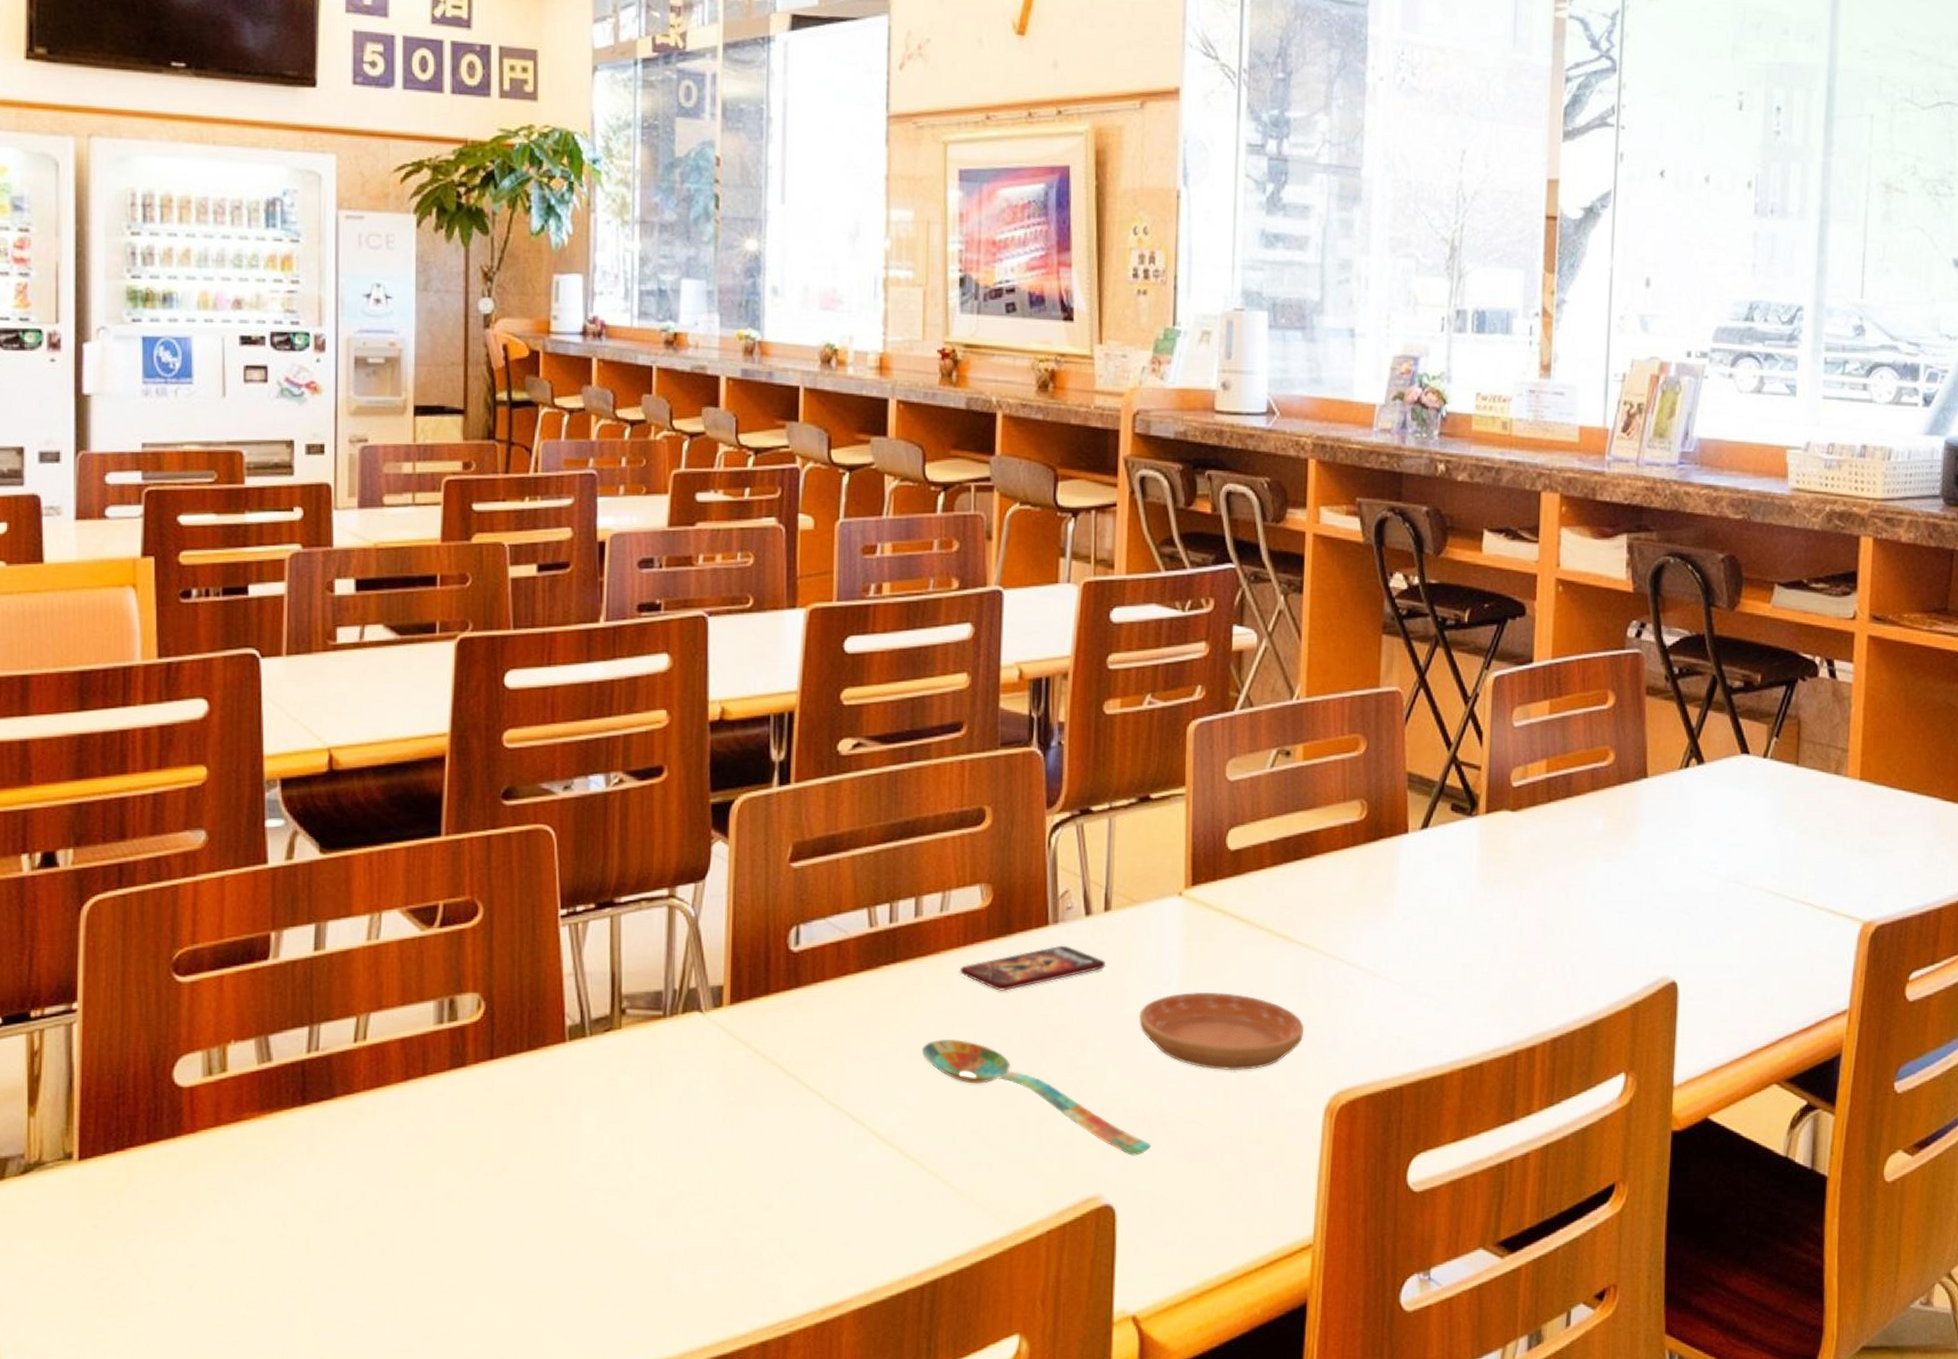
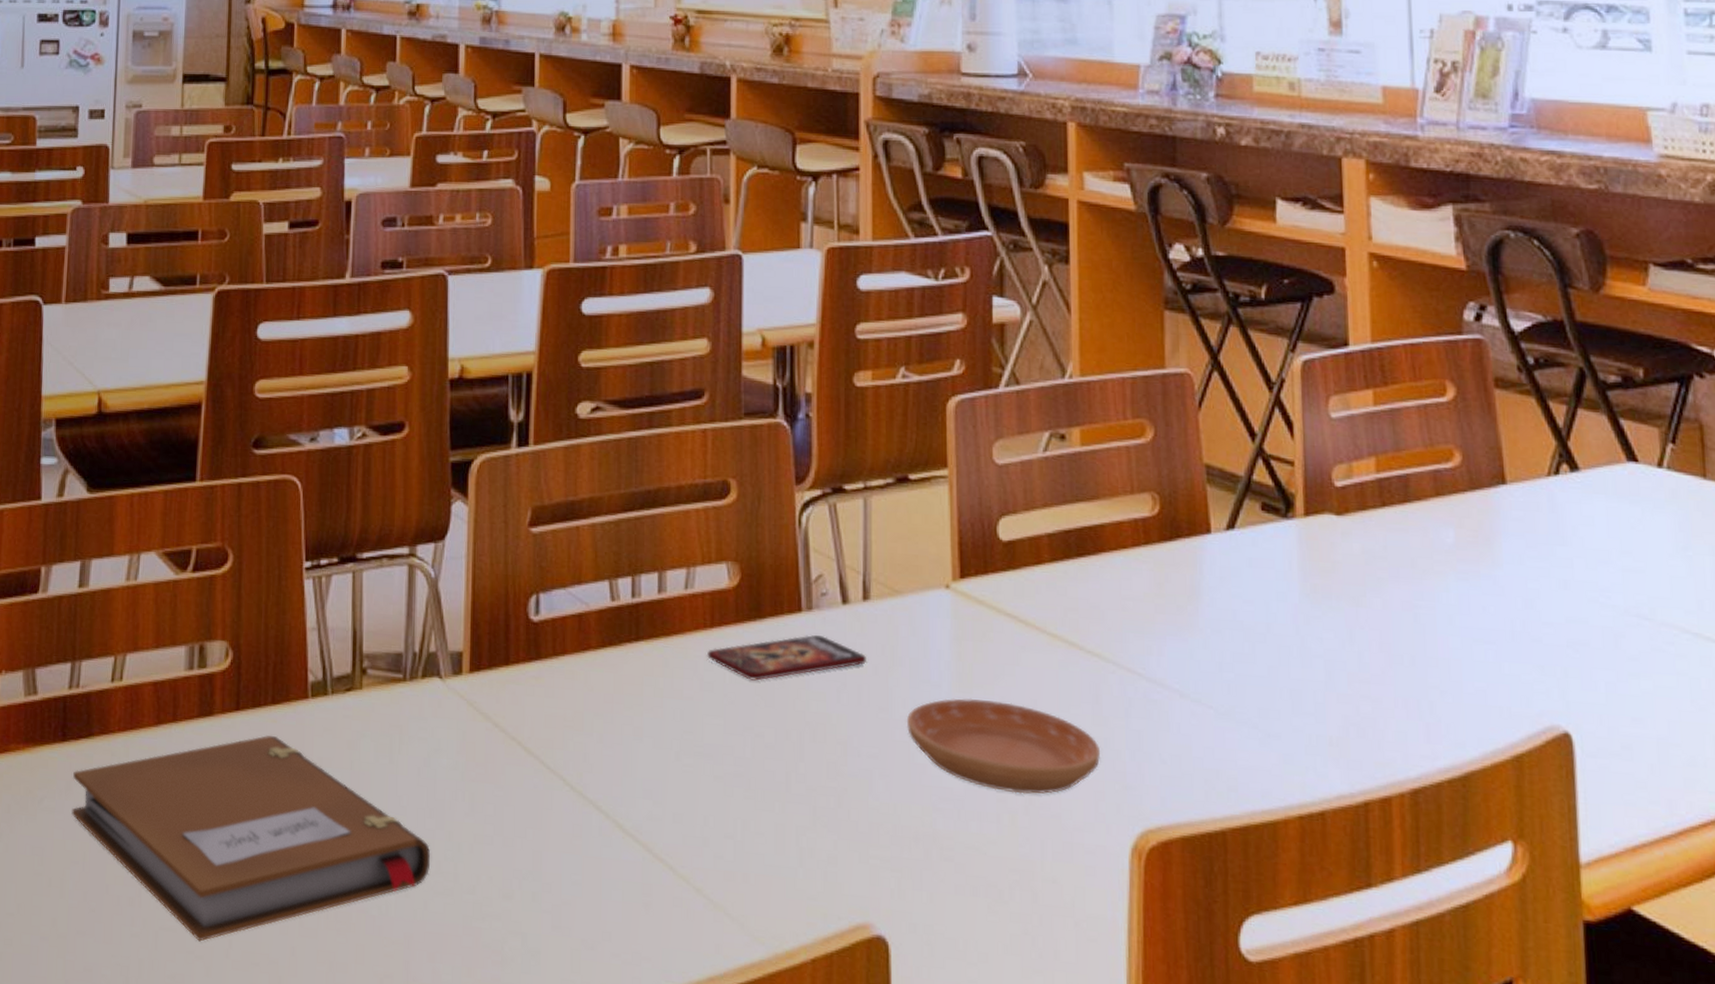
notebook: none [315,1080,692,1281] -> present [71,735,431,942]
spoon: present [921,1038,1152,1156] -> none [668,728,928,882]

